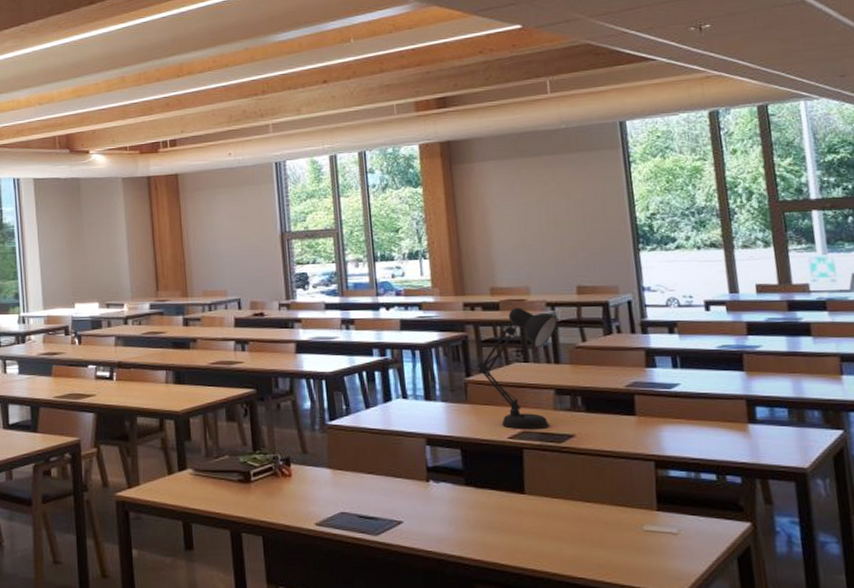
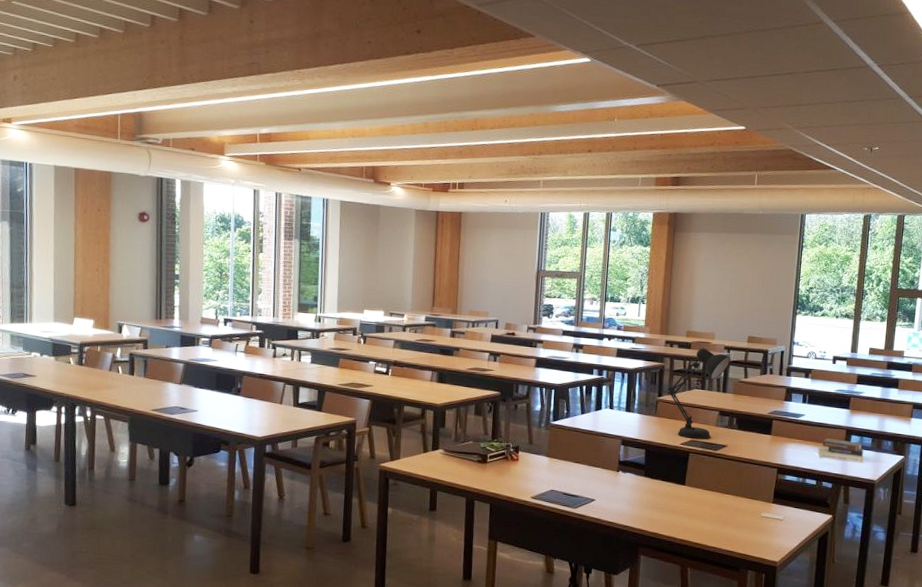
books: none [708,413,784,446] -> present [817,438,865,464]

